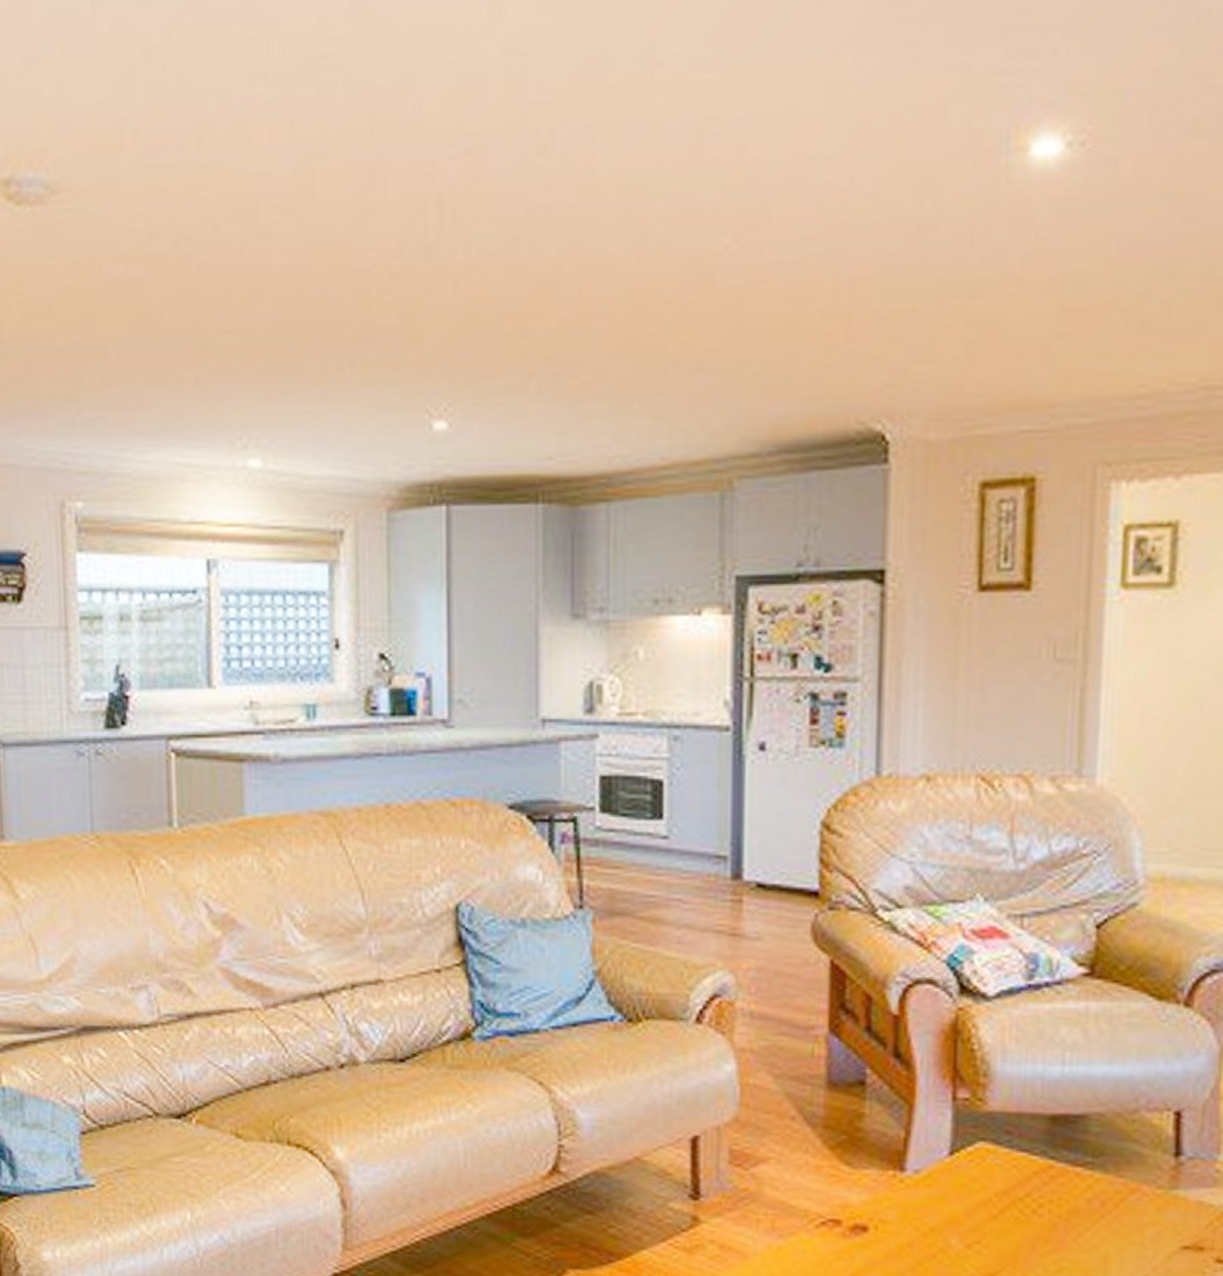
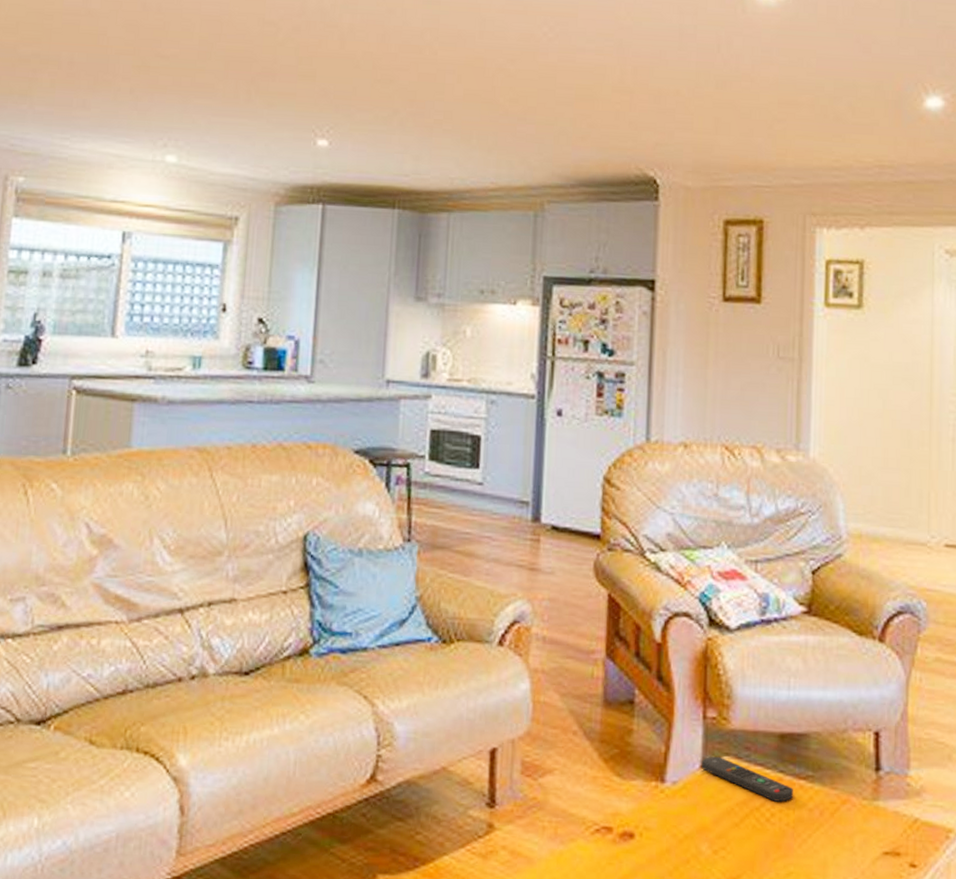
remote control: none [950,1141,1067,1192] -> present [701,756,793,802]

